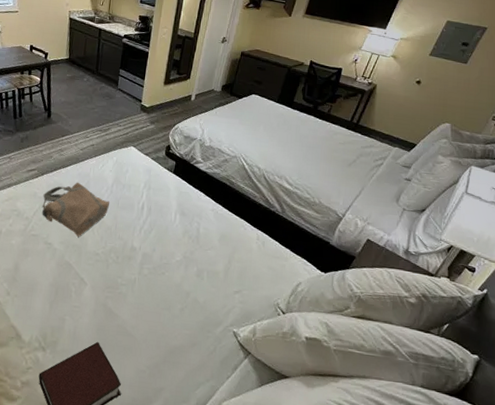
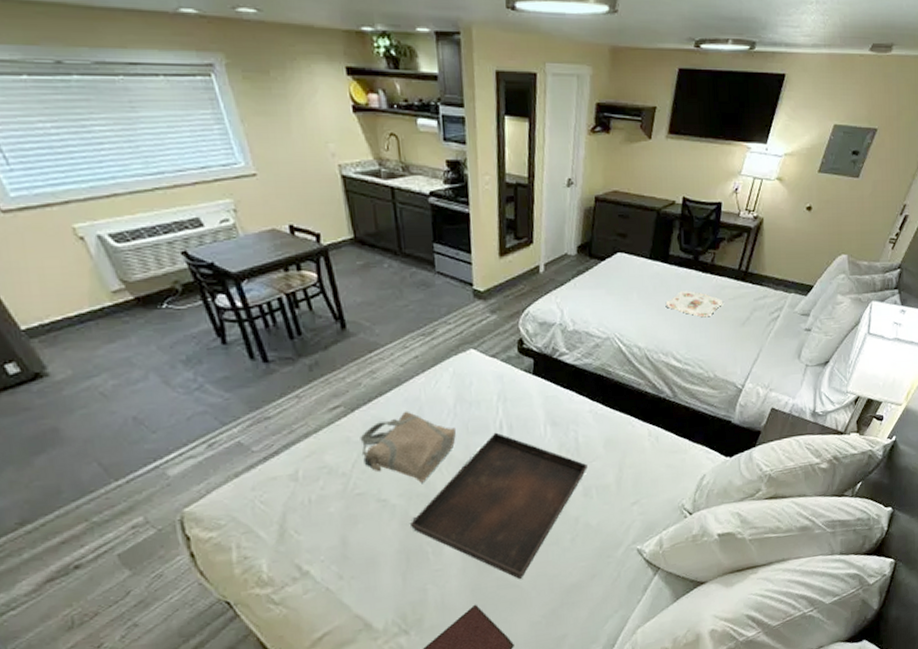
serving tray: none [64,211,203,331] -> present [411,432,588,579]
serving tray: none [285,130,334,155] -> present [665,290,724,318]

